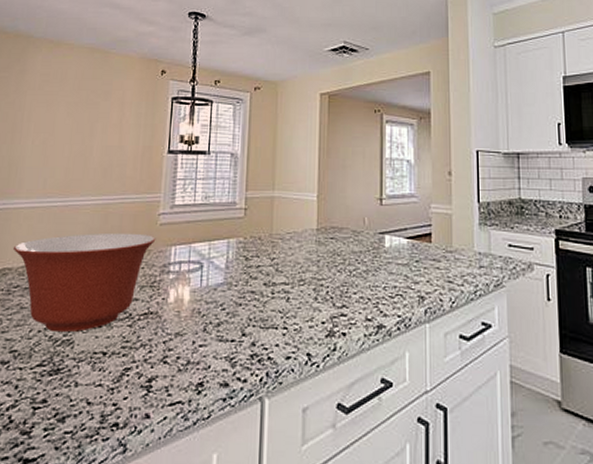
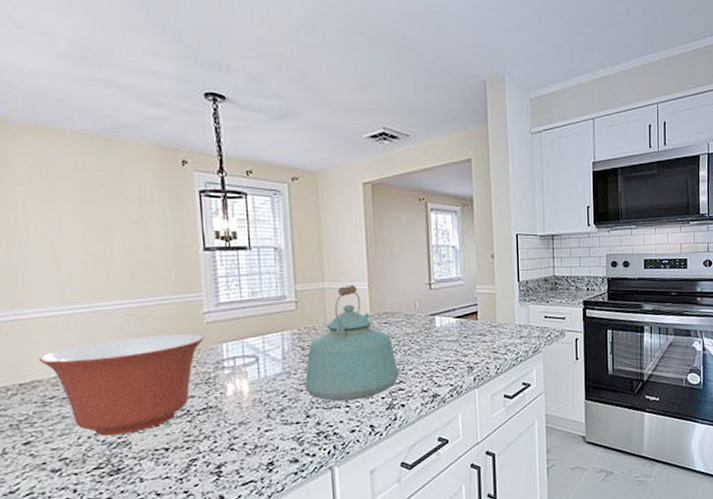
kettle: none [244,194,342,322] -> present [305,284,399,402]

